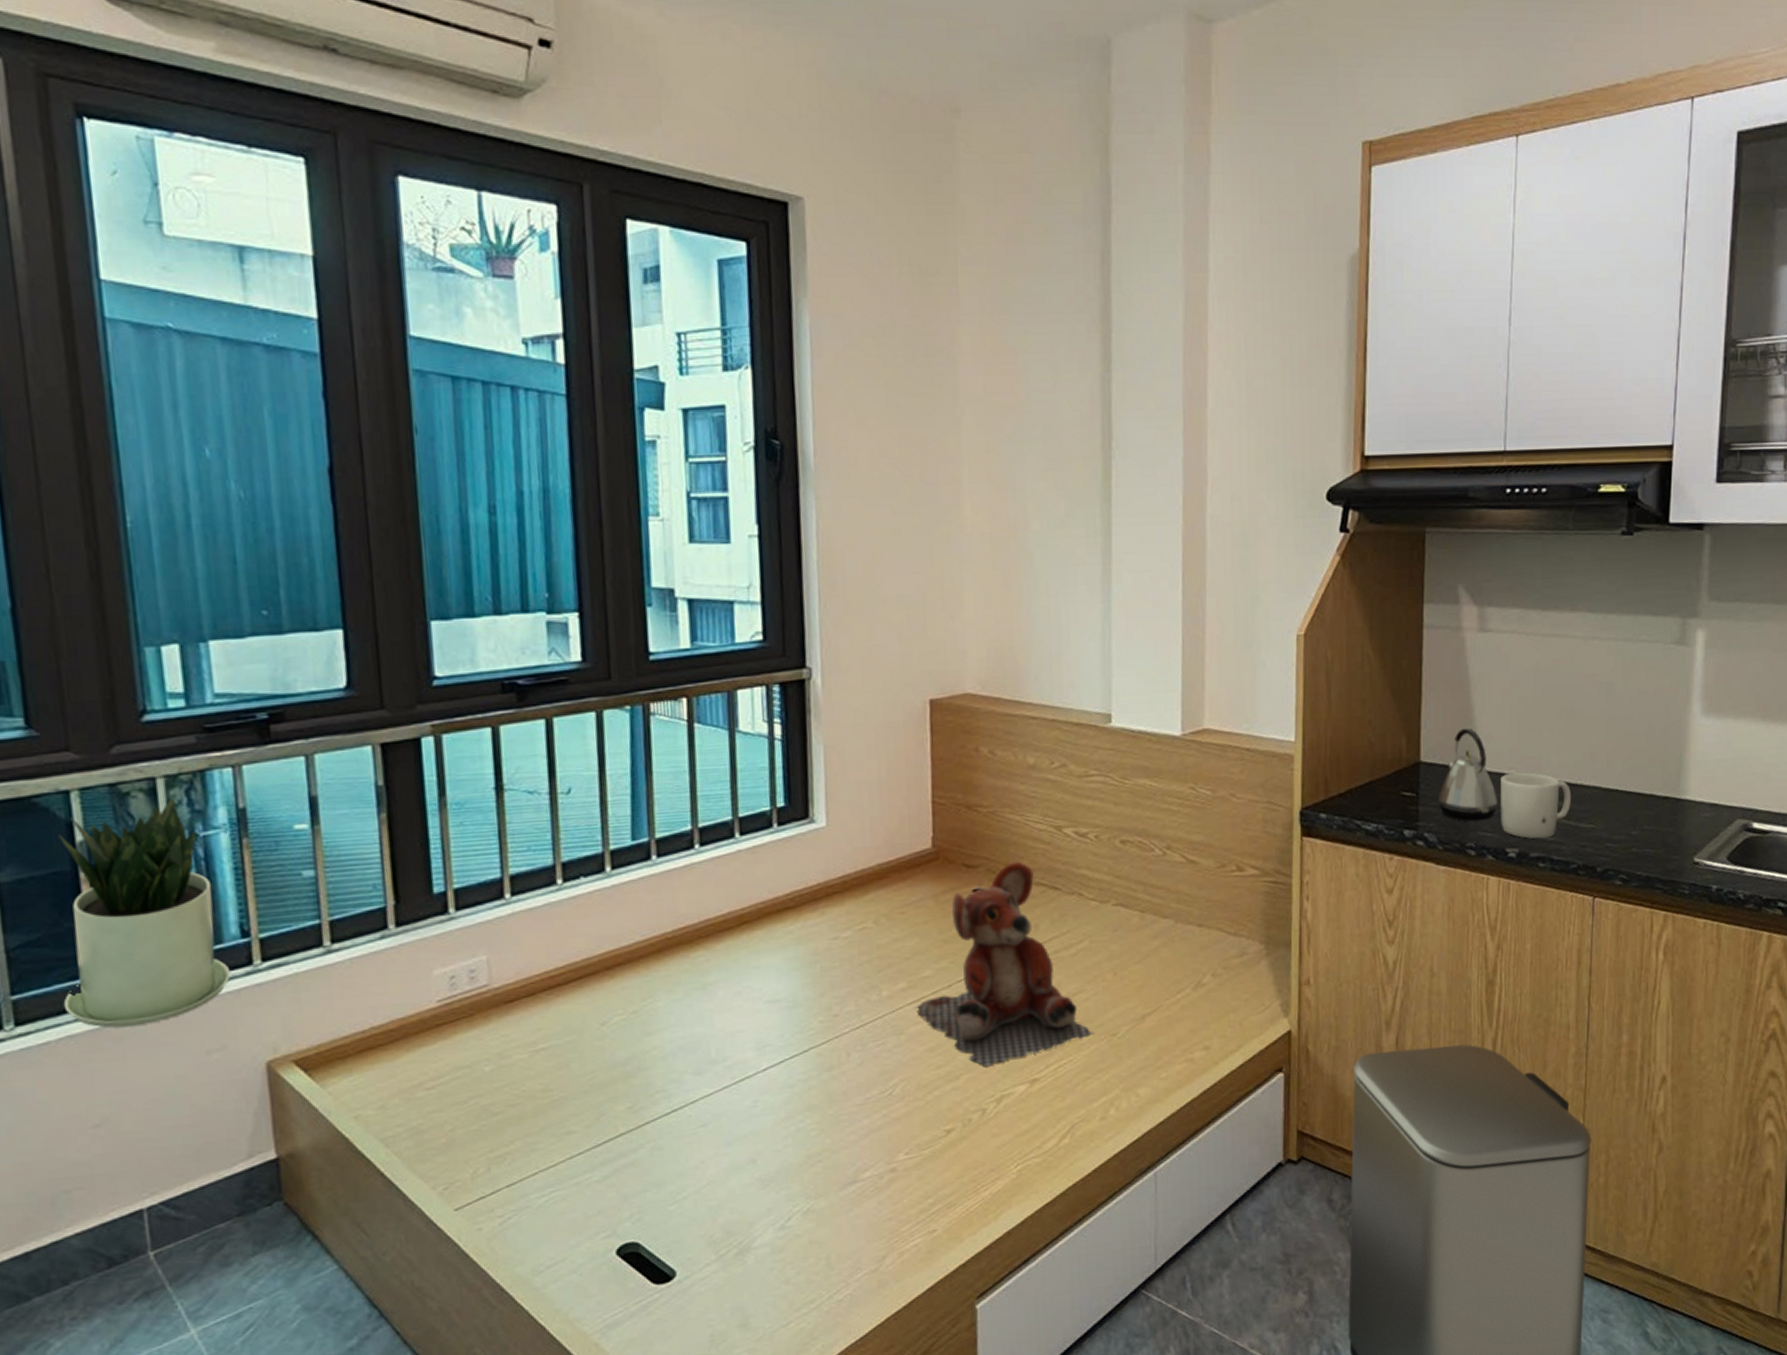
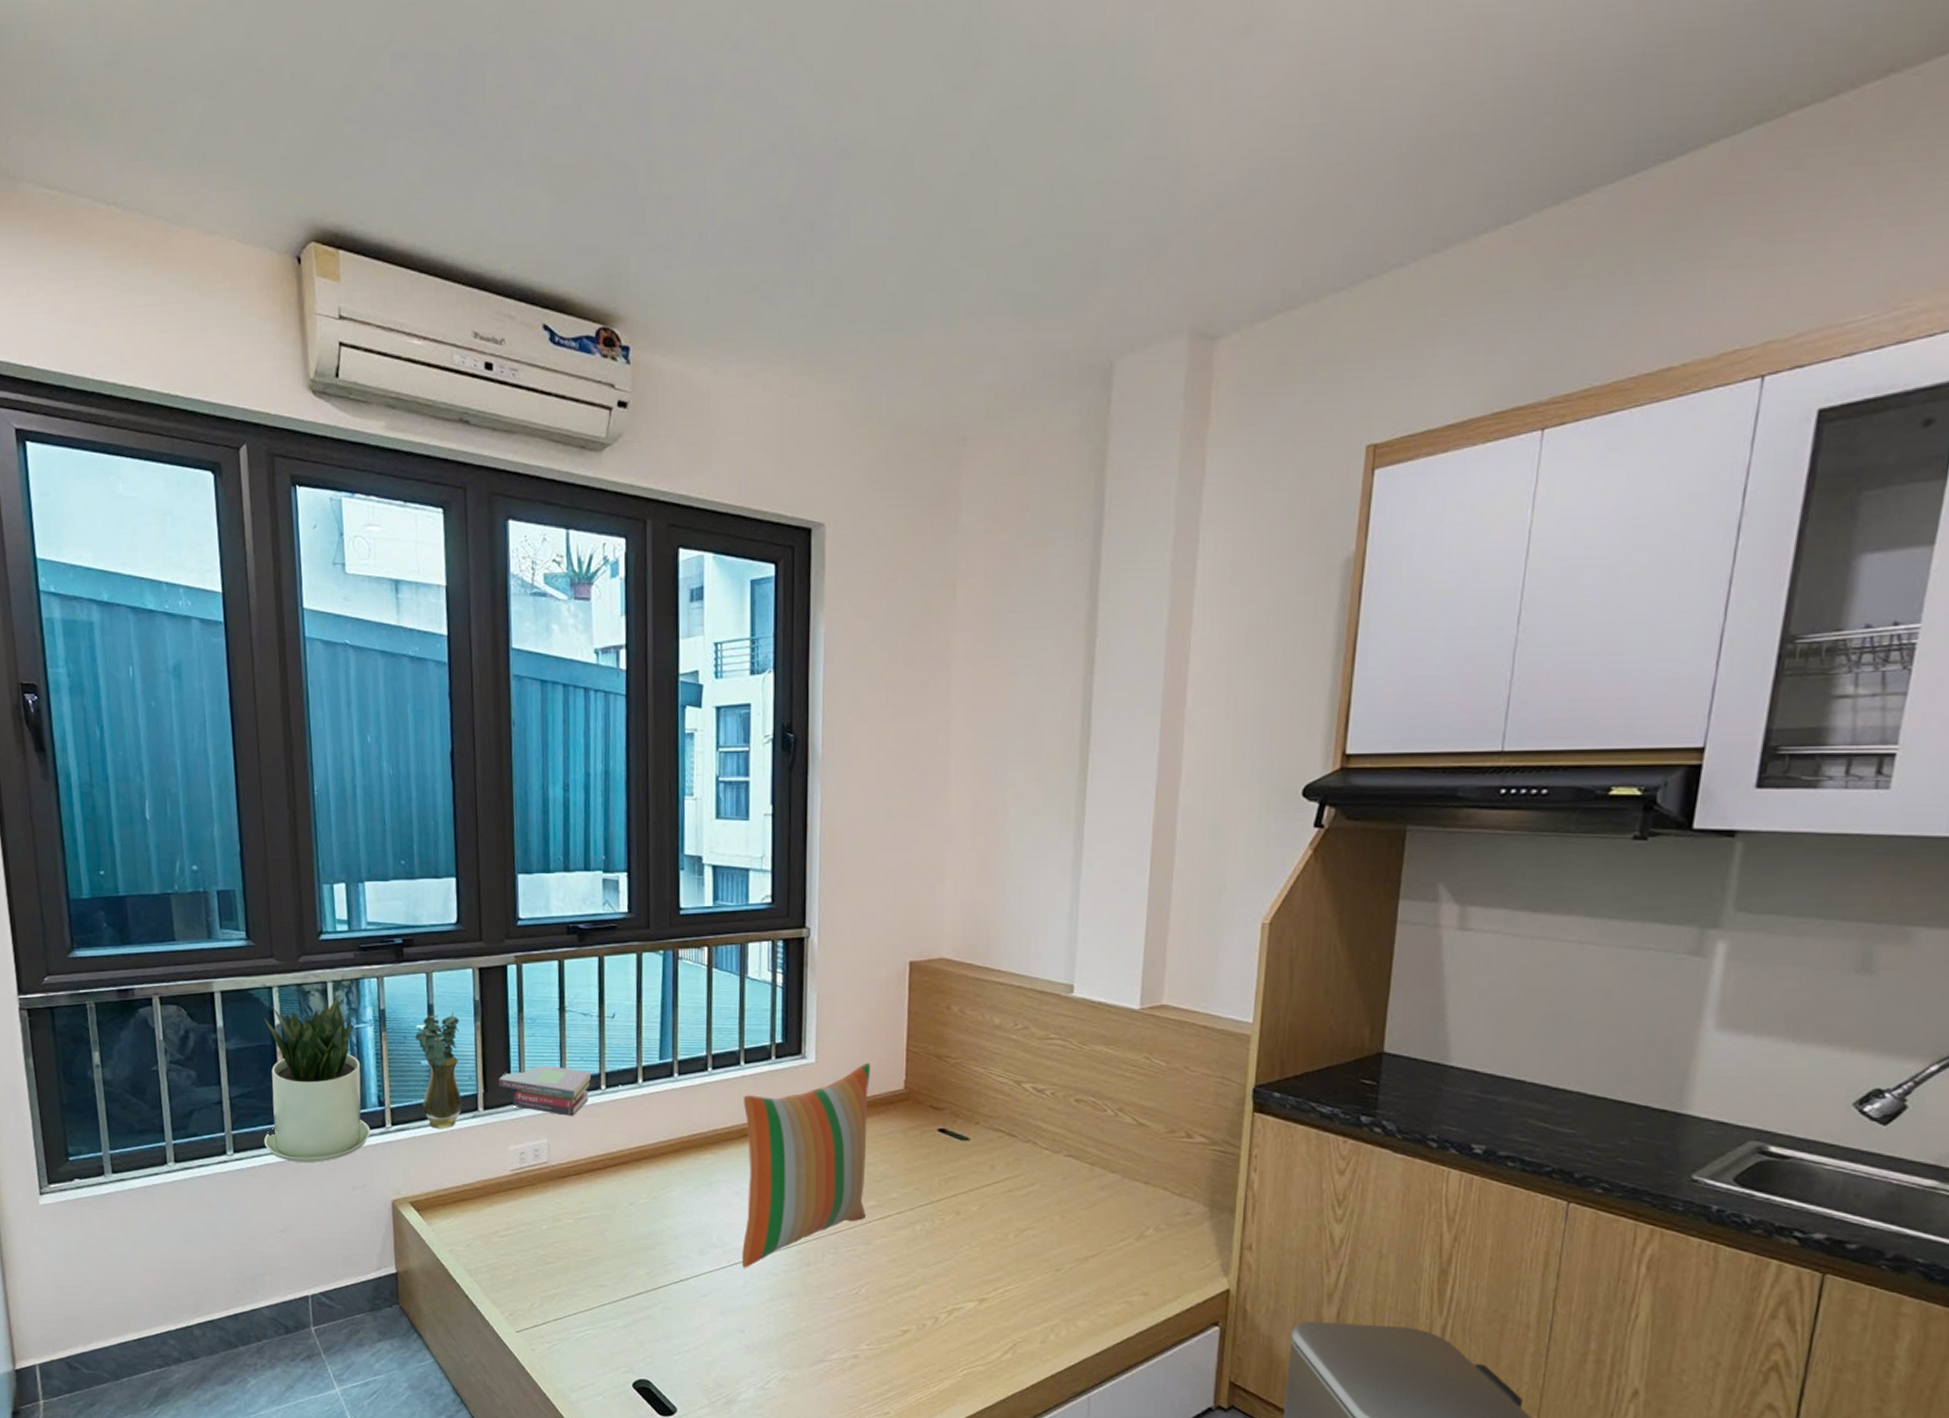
vase: none [292,803,366,959] -> present [415,1010,463,1129]
books: none [415,860,542,924] -> present [498,1064,591,1117]
pillow: none [741,820,896,1084] -> present [742,1062,871,1268]
stuffed animal: present [915,861,1095,1067] -> none [882,1108,1041,1282]
kettle: present [1437,728,1499,822] -> none [1399,1023,1468,1115]
mug: present [1500,772,1572,839] -> none [1468,1072,1552,1139]

